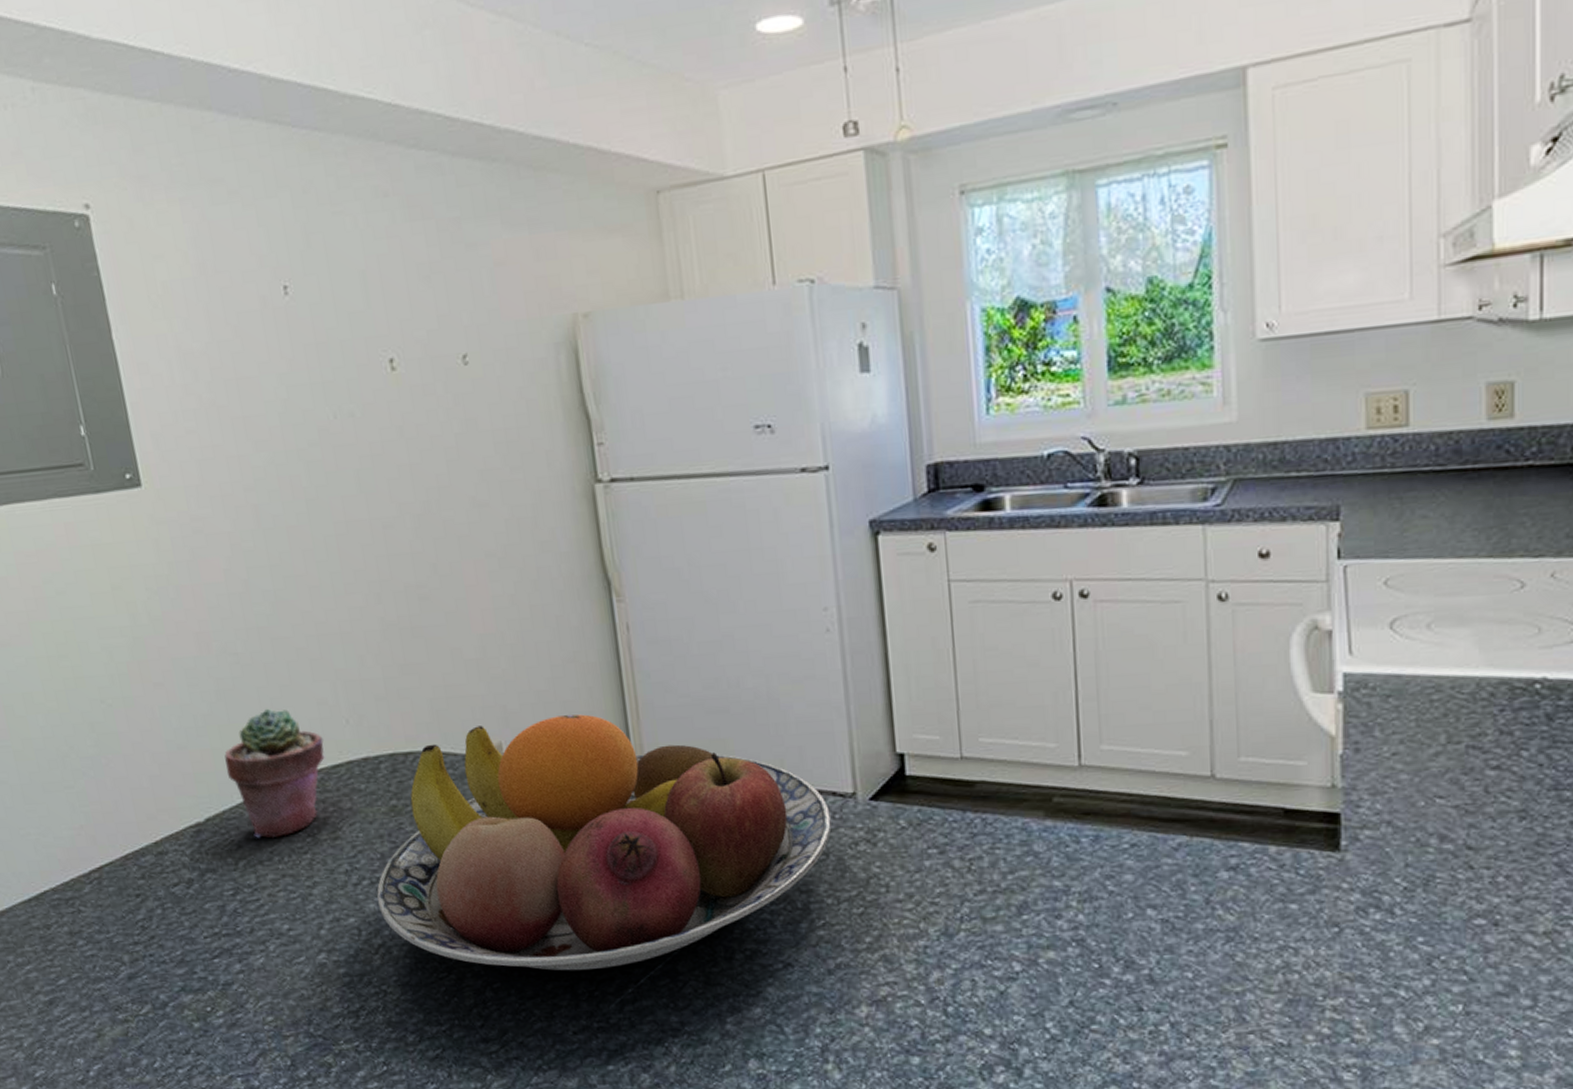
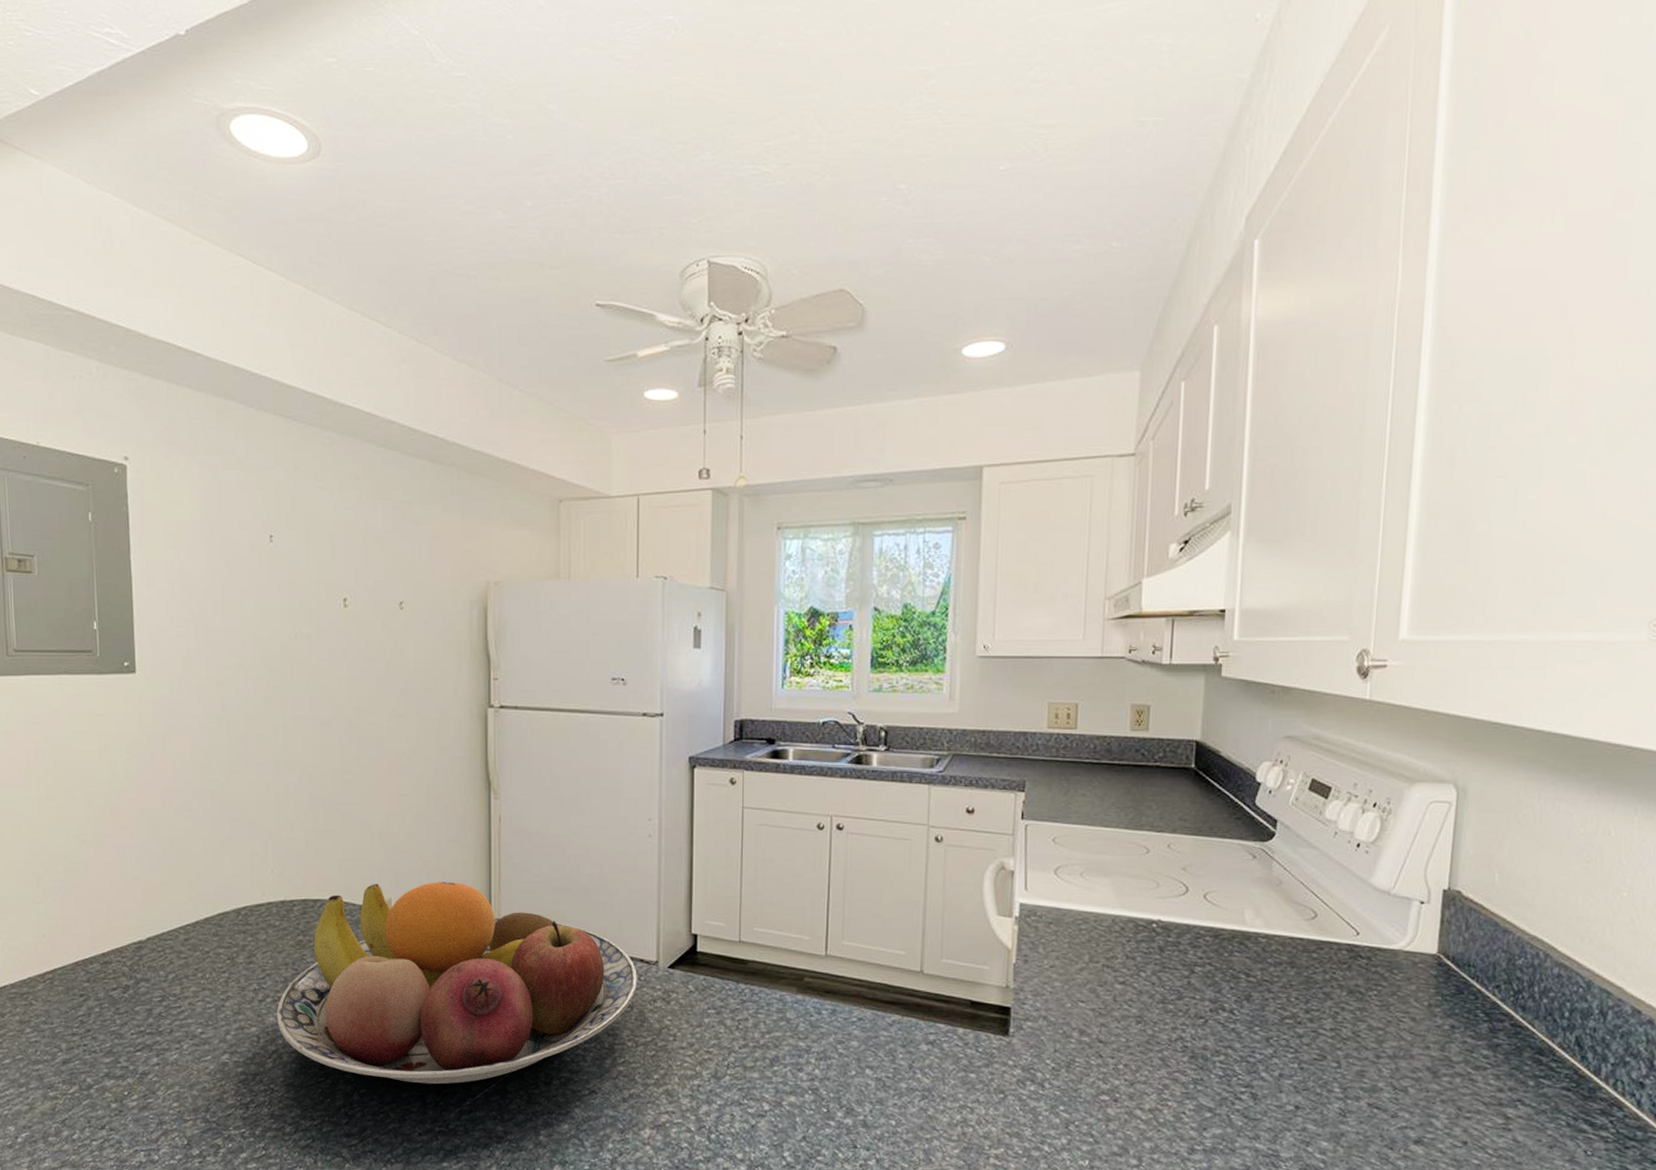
potted succulent: present [224,708,325,838] -> none [169,854,251,958]

